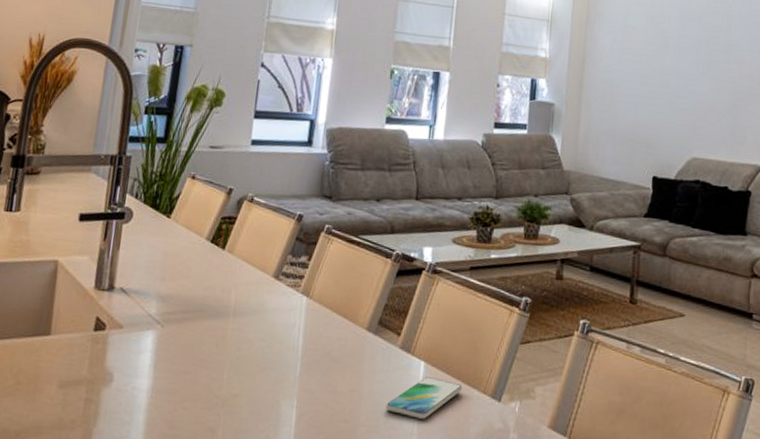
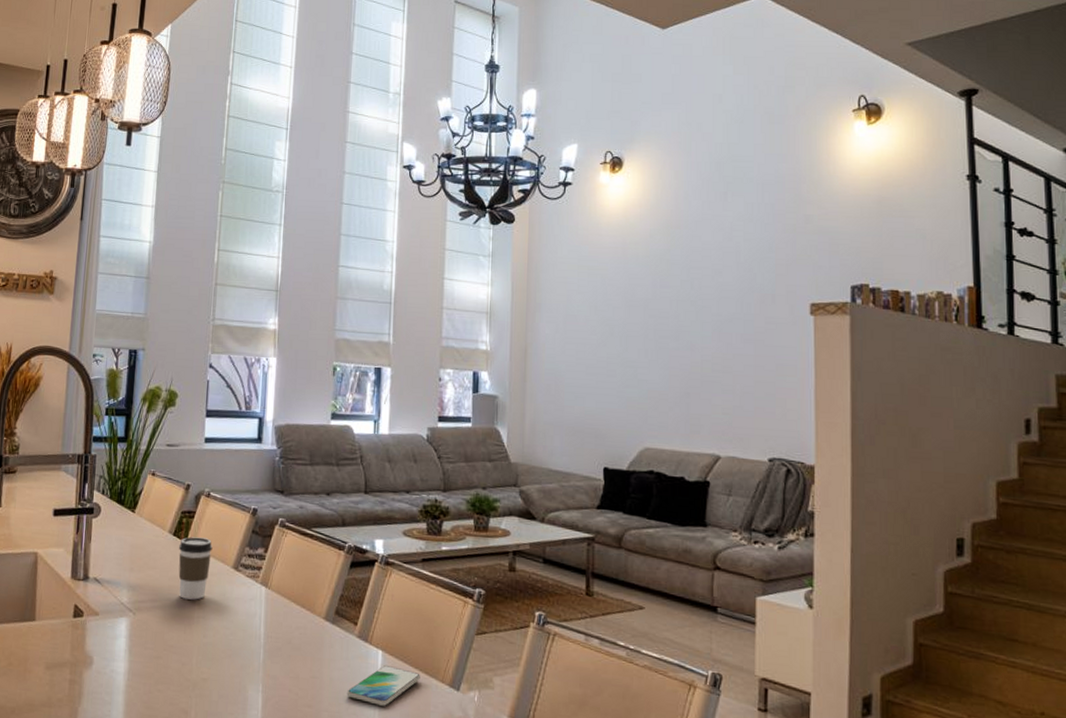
coffee cup: none [213,244,253,311] -> present [178,537,213,600]

